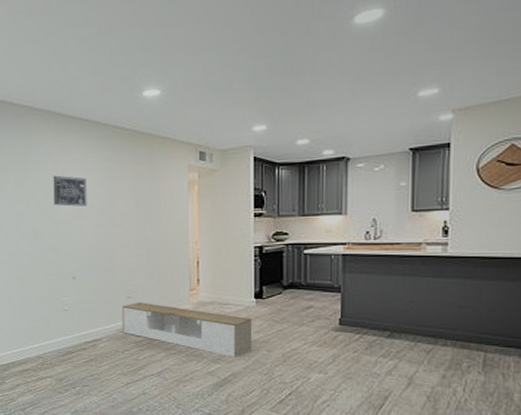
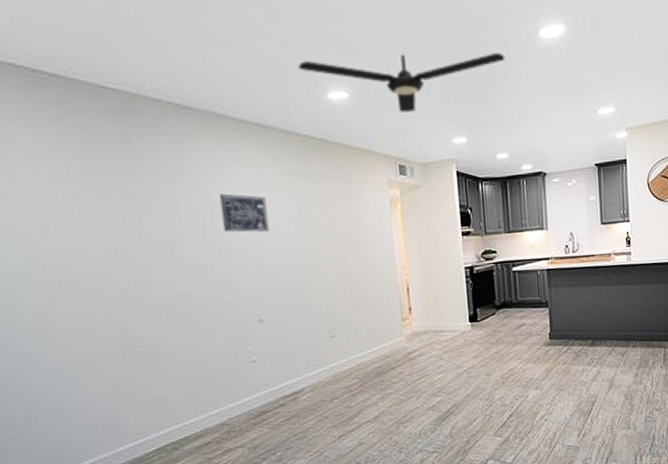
ceiling fan: none [121,42,314,105] -> present [297,52,505,112]
bench: present [122,302,253,357] -> none [325,340,471,387]

